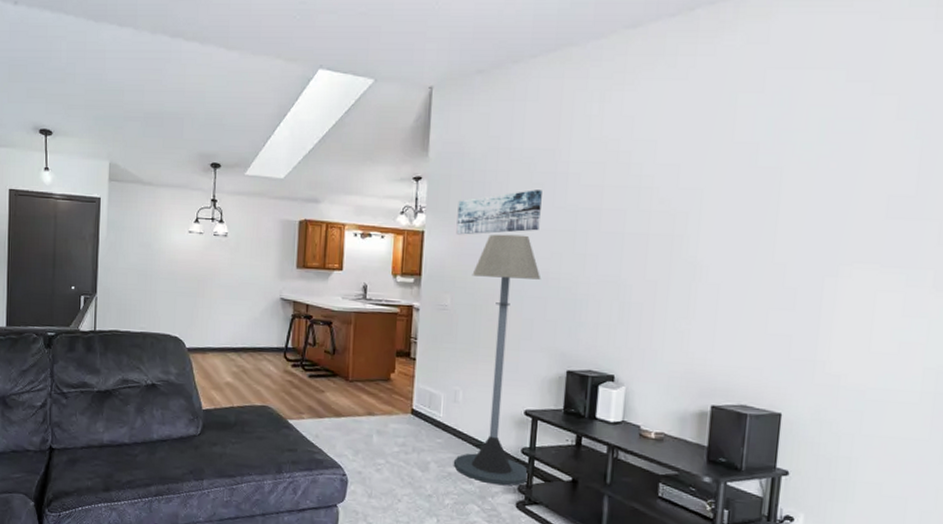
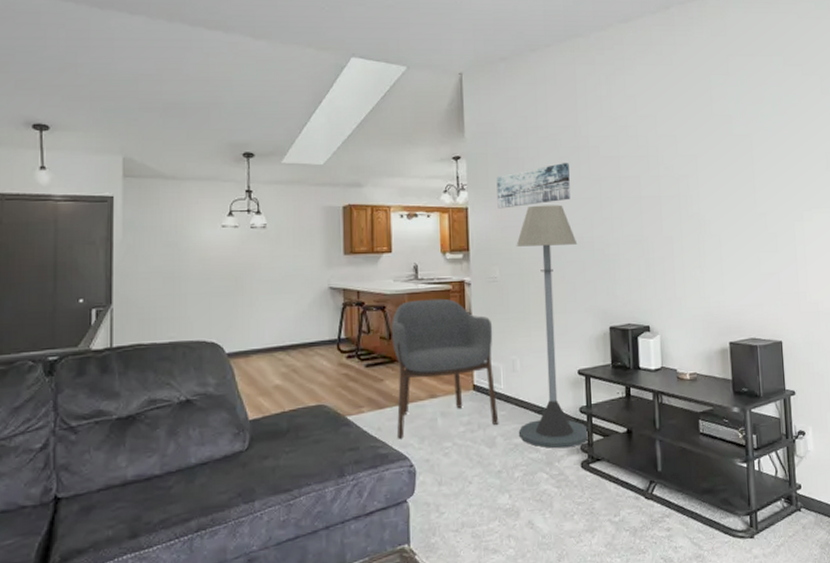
armchair: none [333,319,438,451] -> present [392,298,499,439]

